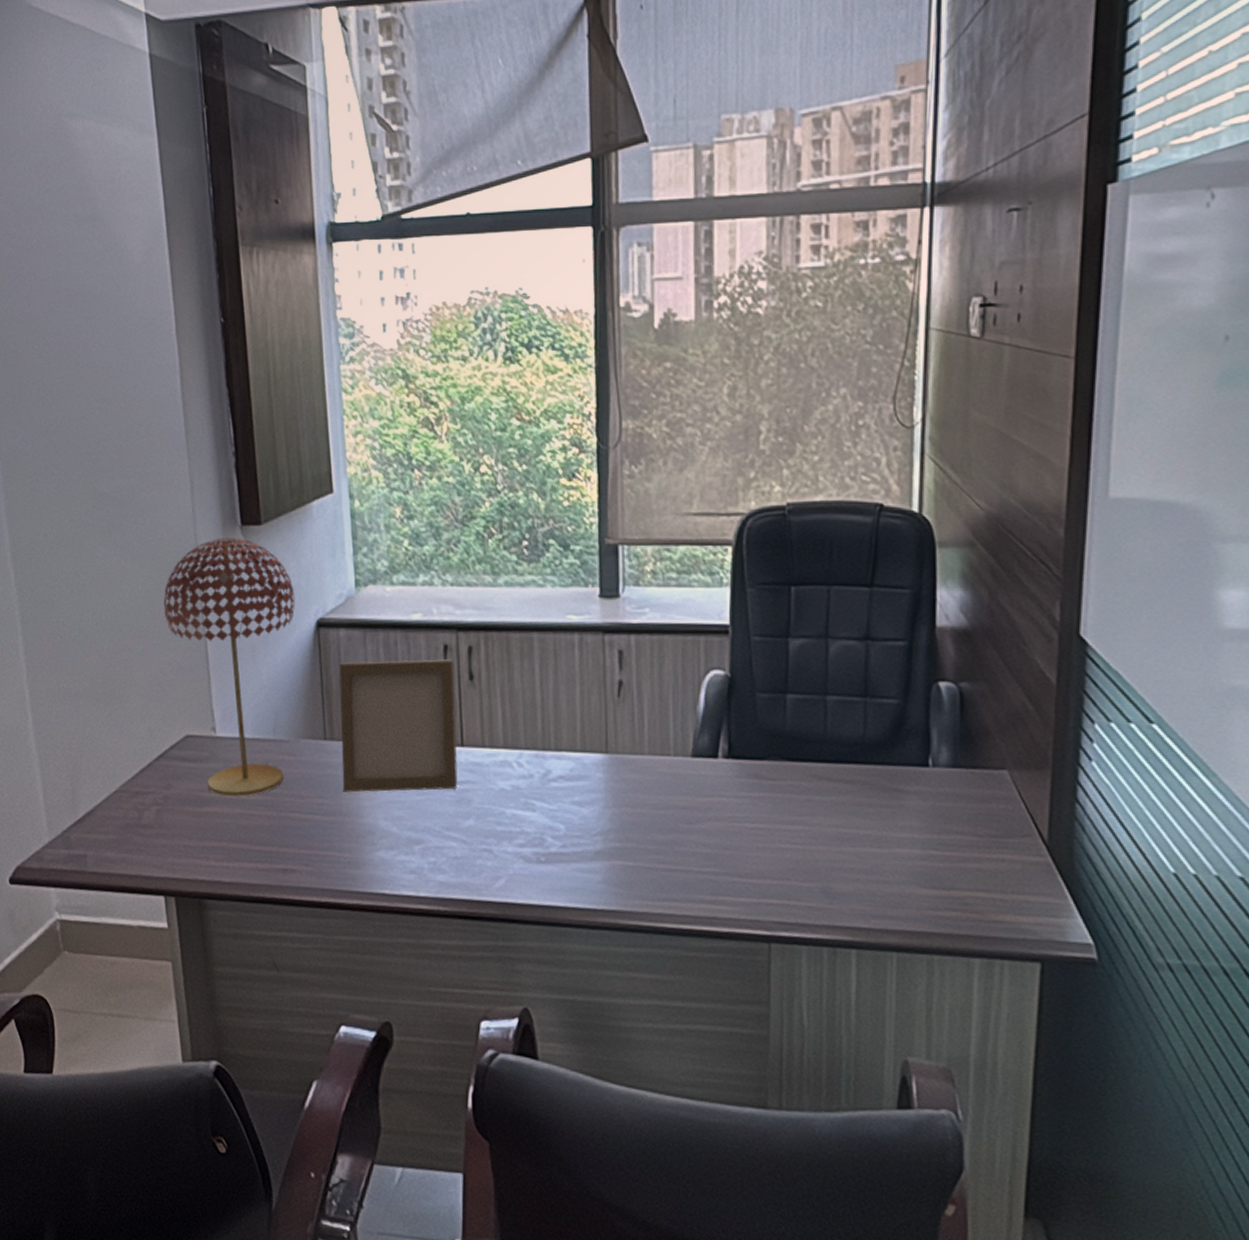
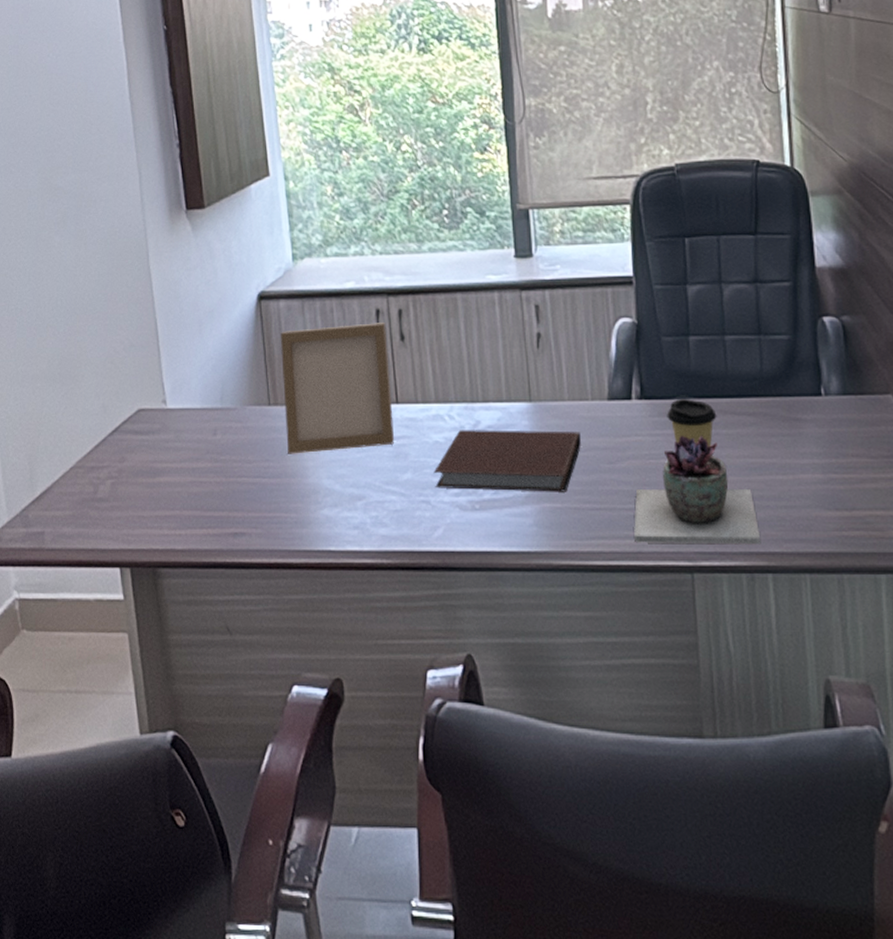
table lamp: present [164,538,295,797] -> none [116,222,238,465]
notebook: none [498,778,659,851] -> present [433,430,581,492]
succulent plant: none [710,799,847,919] -> present [634,435,761,545]
coffee cup: none [755,761,810,813] -> present [667,399,717,447]

